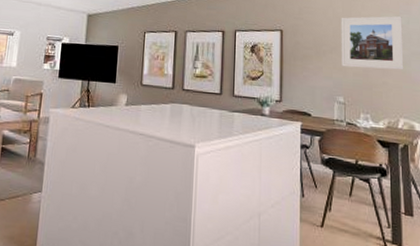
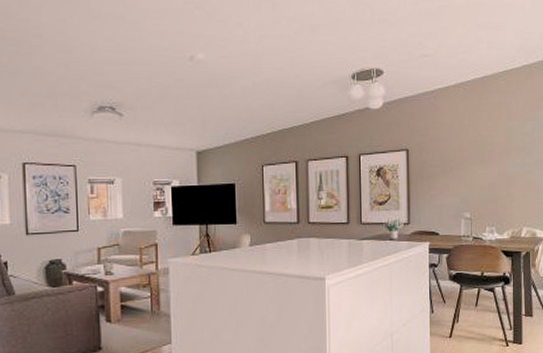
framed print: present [341,15,404,70] -> none [467,123,528,182]

